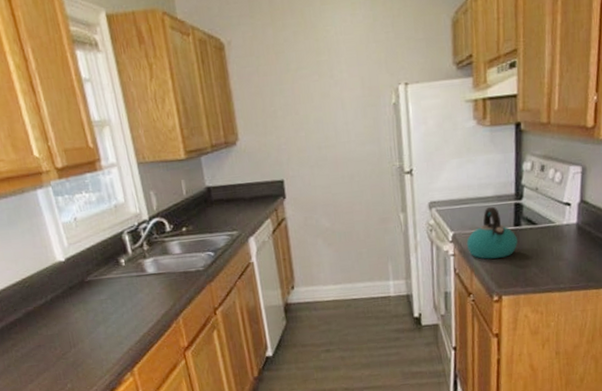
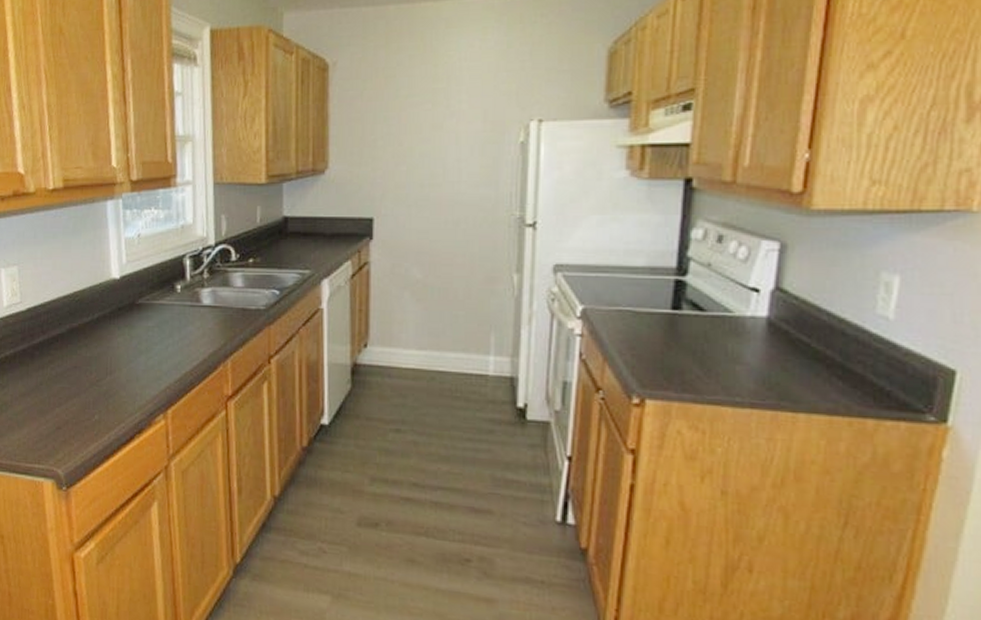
kettle: present [466,206,518,259] -> none [600,279,675,348]

